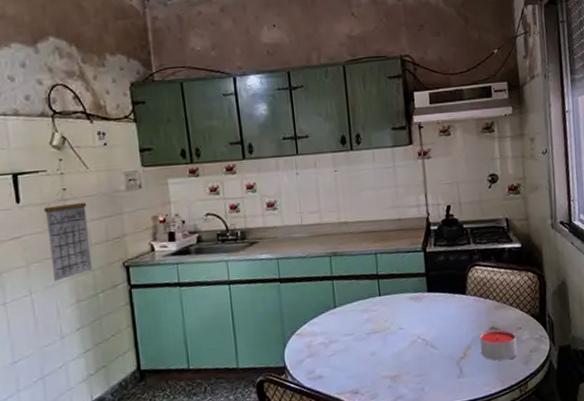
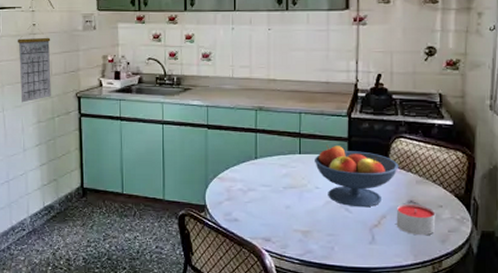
fruit bowl: none [395,282,477,343] -> present [315,144,398,208]

